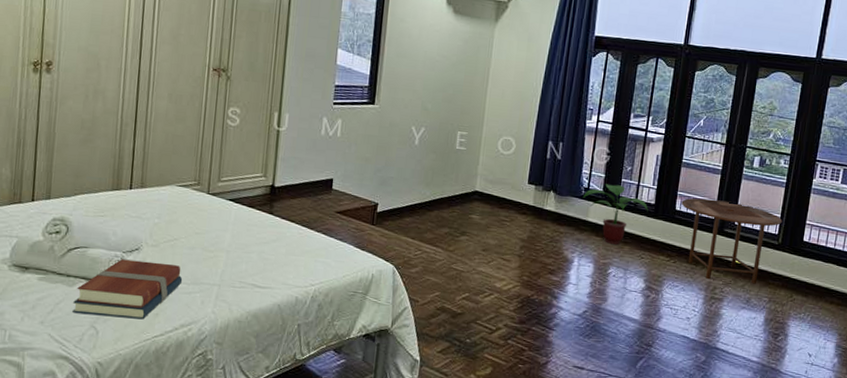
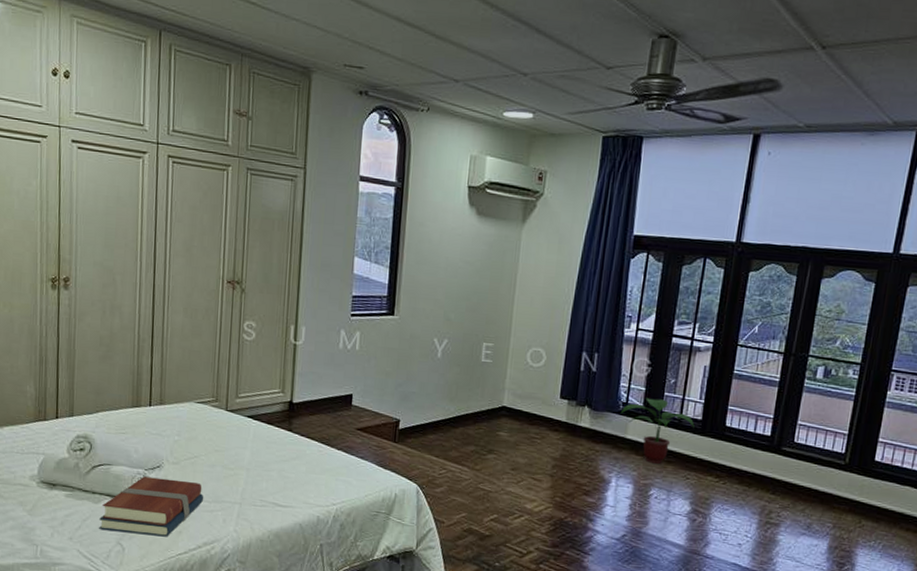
side table: present [681,197,782,284] -> none [732,412,850,508]

